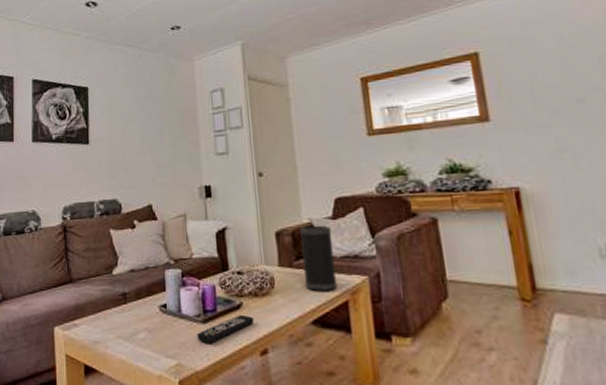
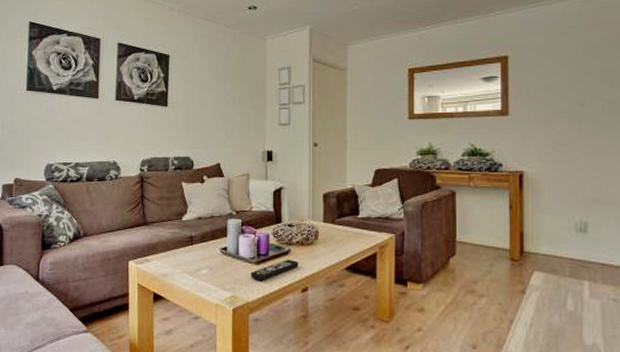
speaker: present [299,225,338,291] -> none [343,190,370,244]

